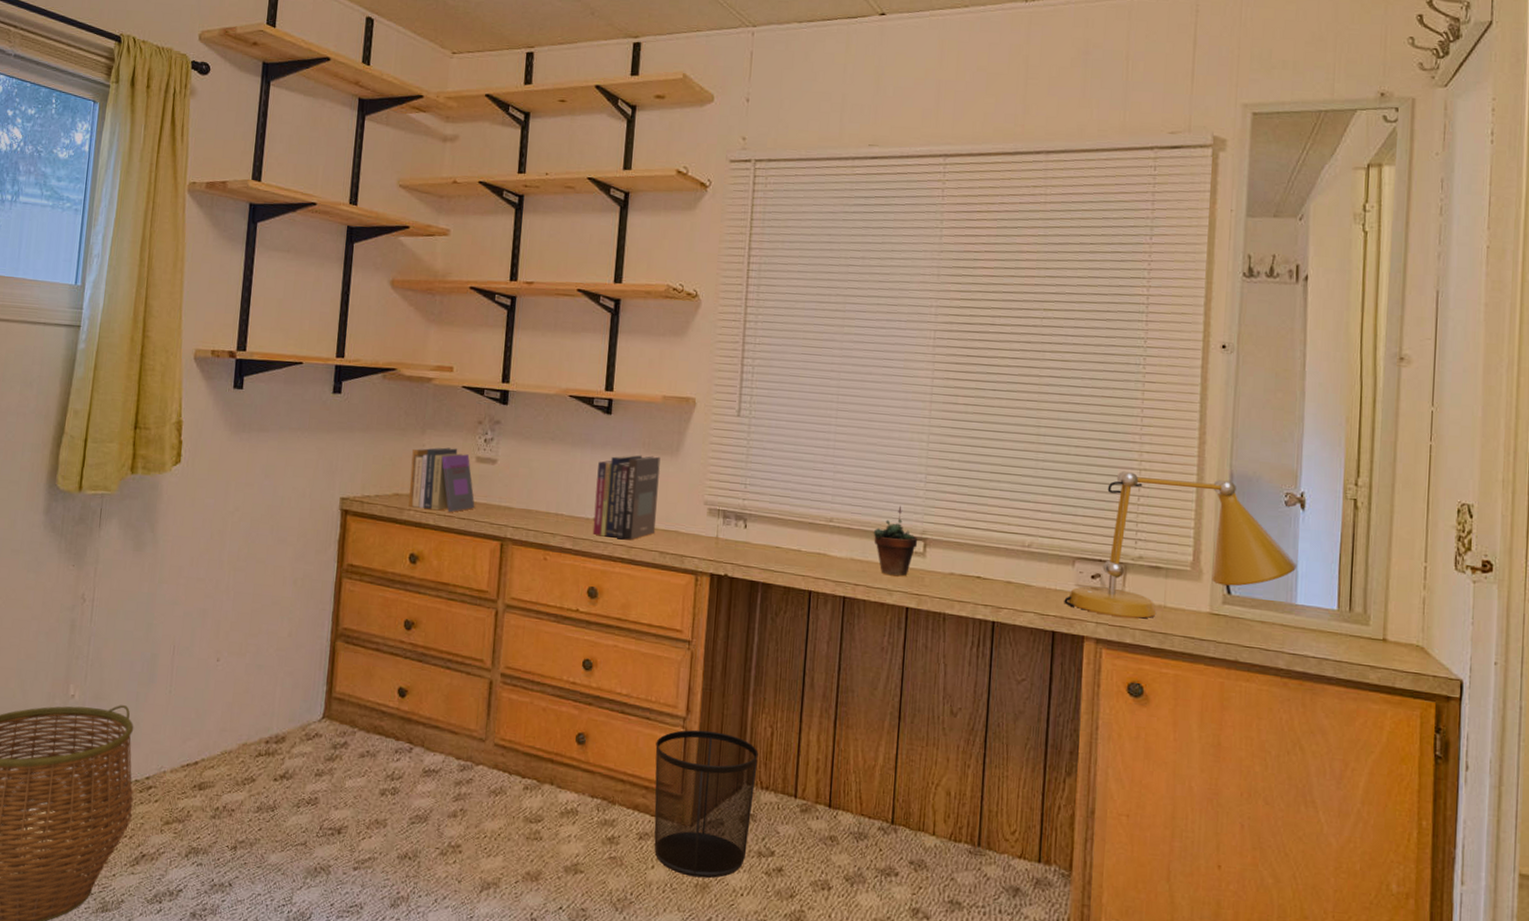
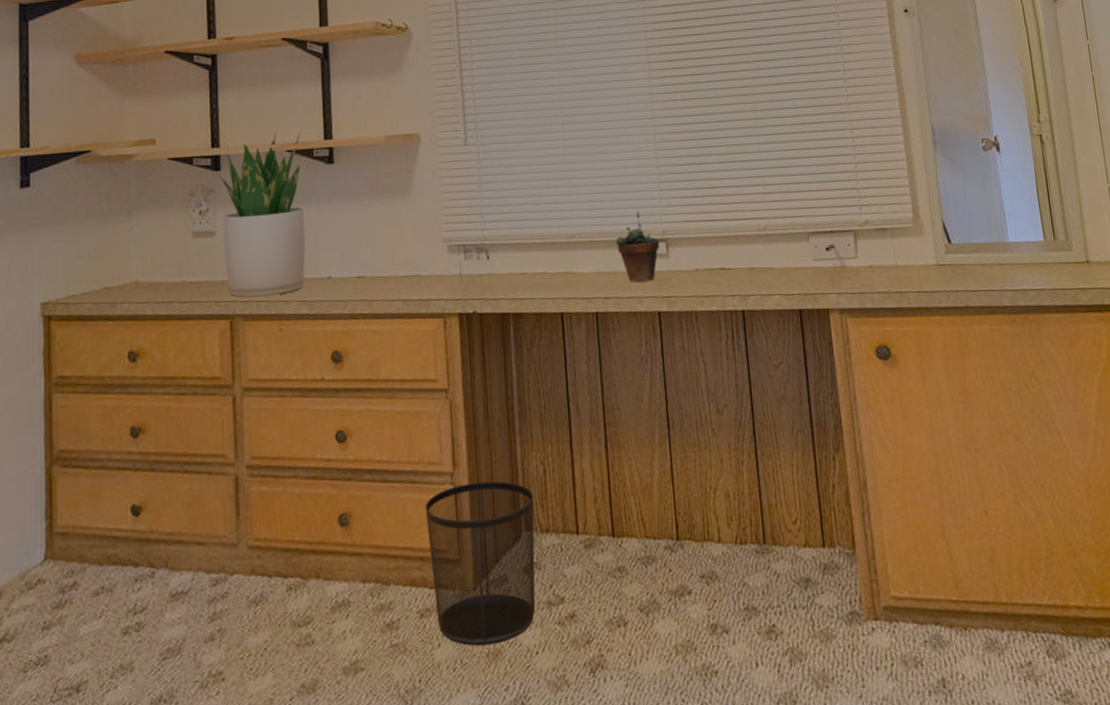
books: present [408,447,475,513] -> none [119,226,197,300]
planter: none [502,376,584,527] -> present [219,131,306,298]
books: present [592,454,661,541] -> none [326,200,396,295]
table lamp: present [1064,470,1298,619] -> none [805,135,1004,284]

